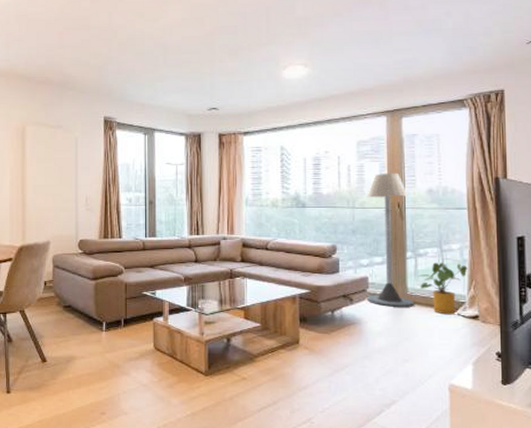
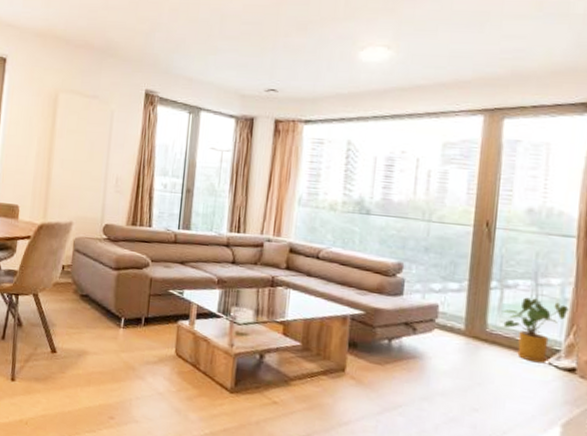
floor lamp: present [366,173,414,307] -> none [433,184,501,347]

